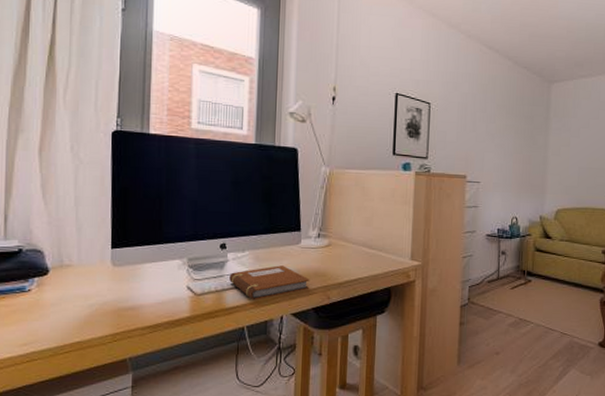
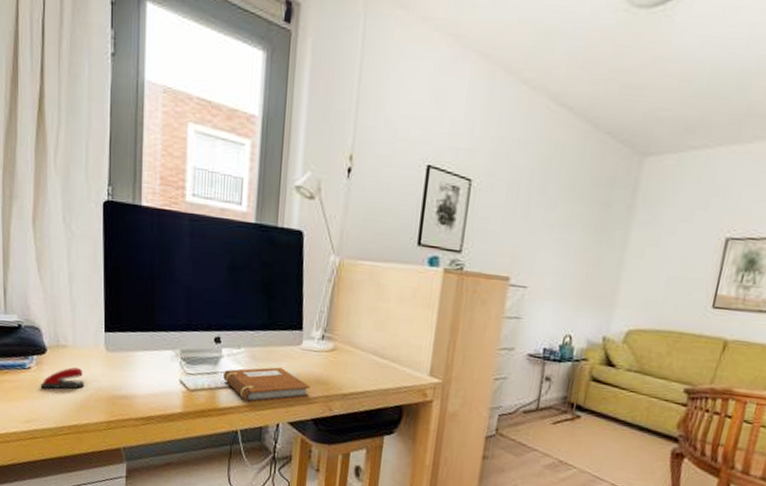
stapler: none [40,285,89,310] -> present [40,367,84,389]

